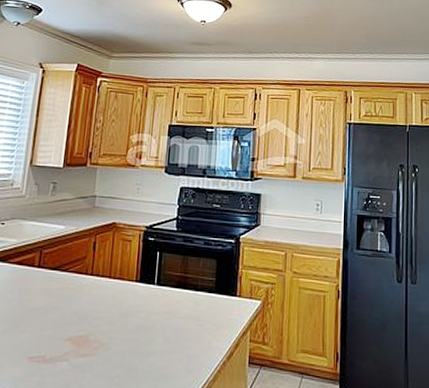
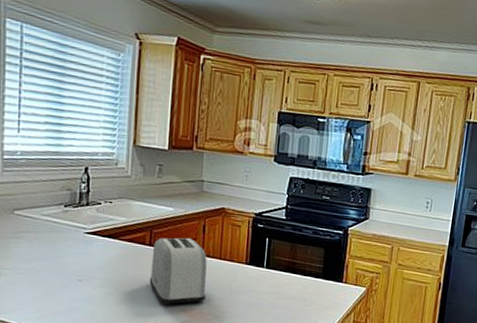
toaster: none [35,256,97,333] -> present [149,237,207,305]

